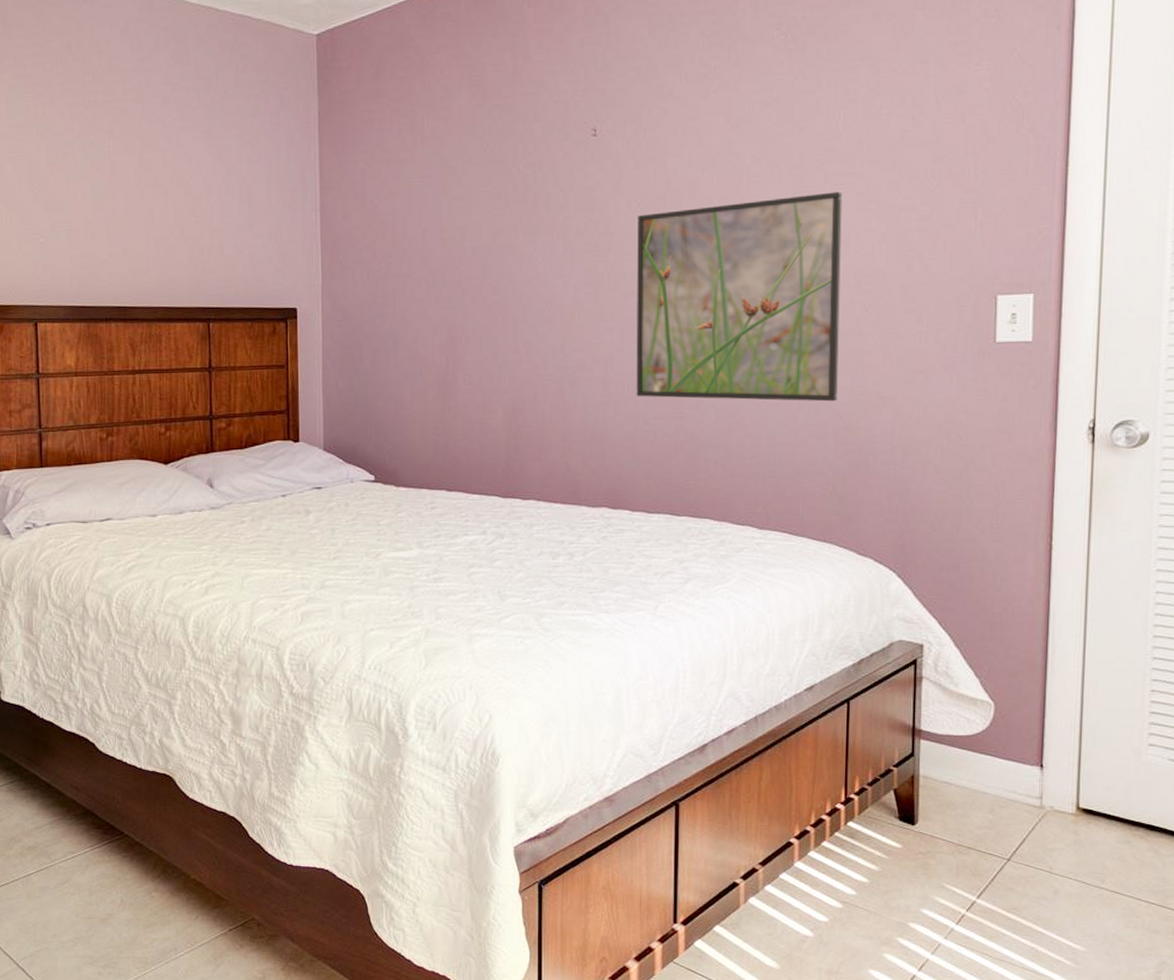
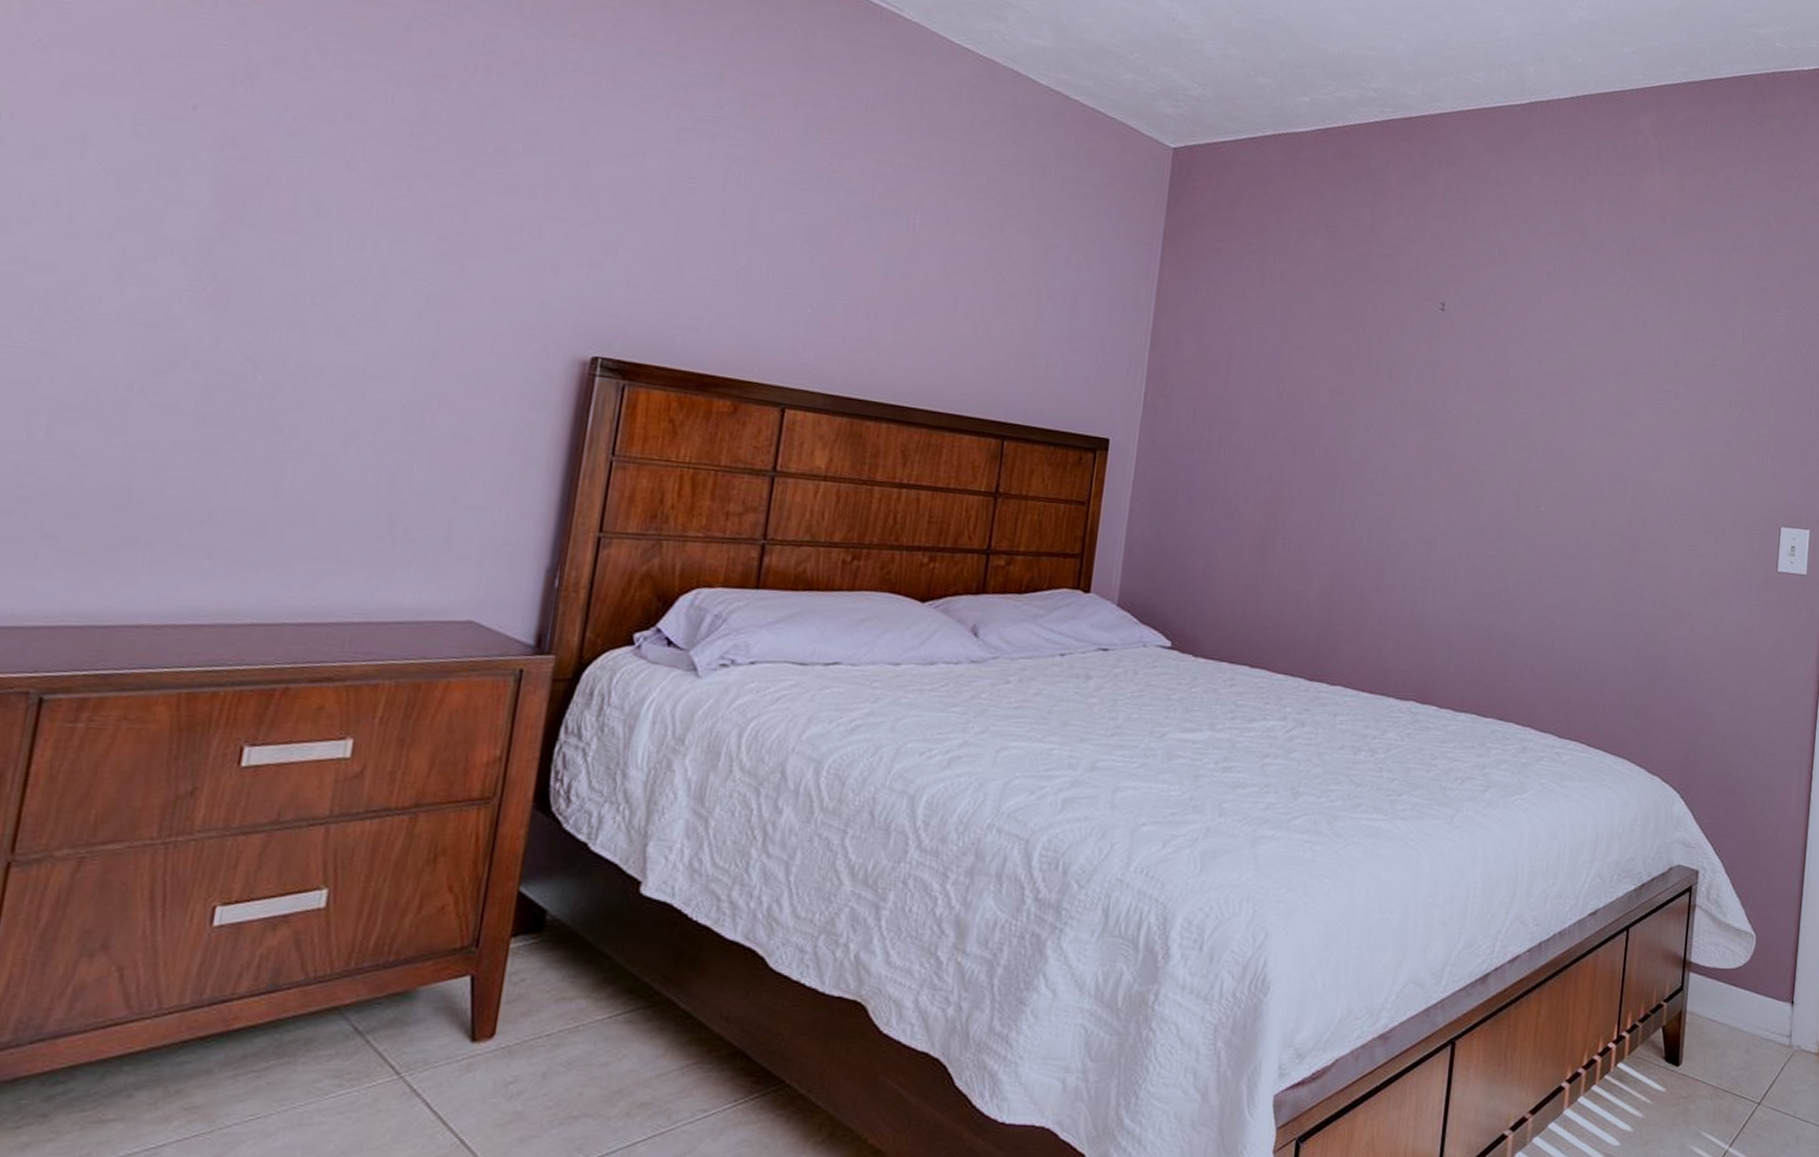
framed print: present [636,191,843,402] -> none [1456,397,1660,613]

